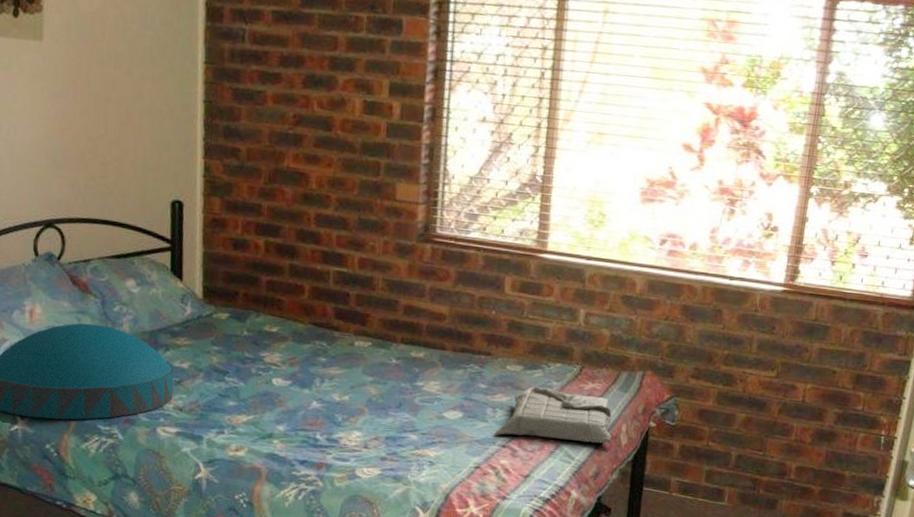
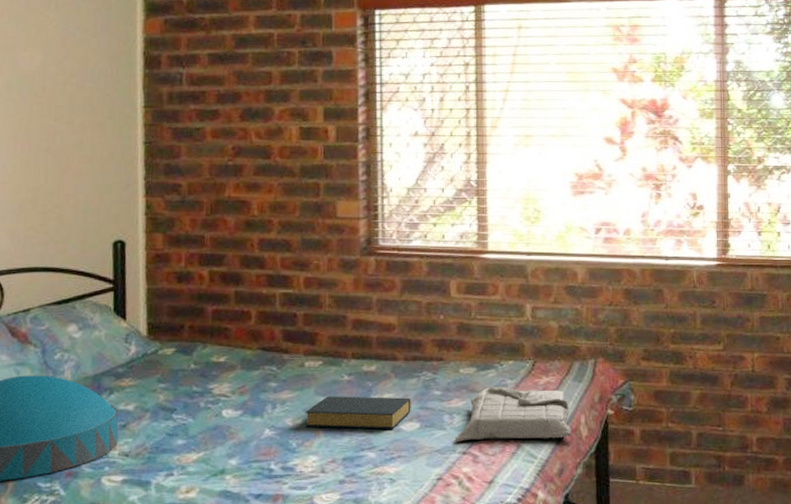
hardback book: none [351,377,456,416] -> present [305,396,411,430]

